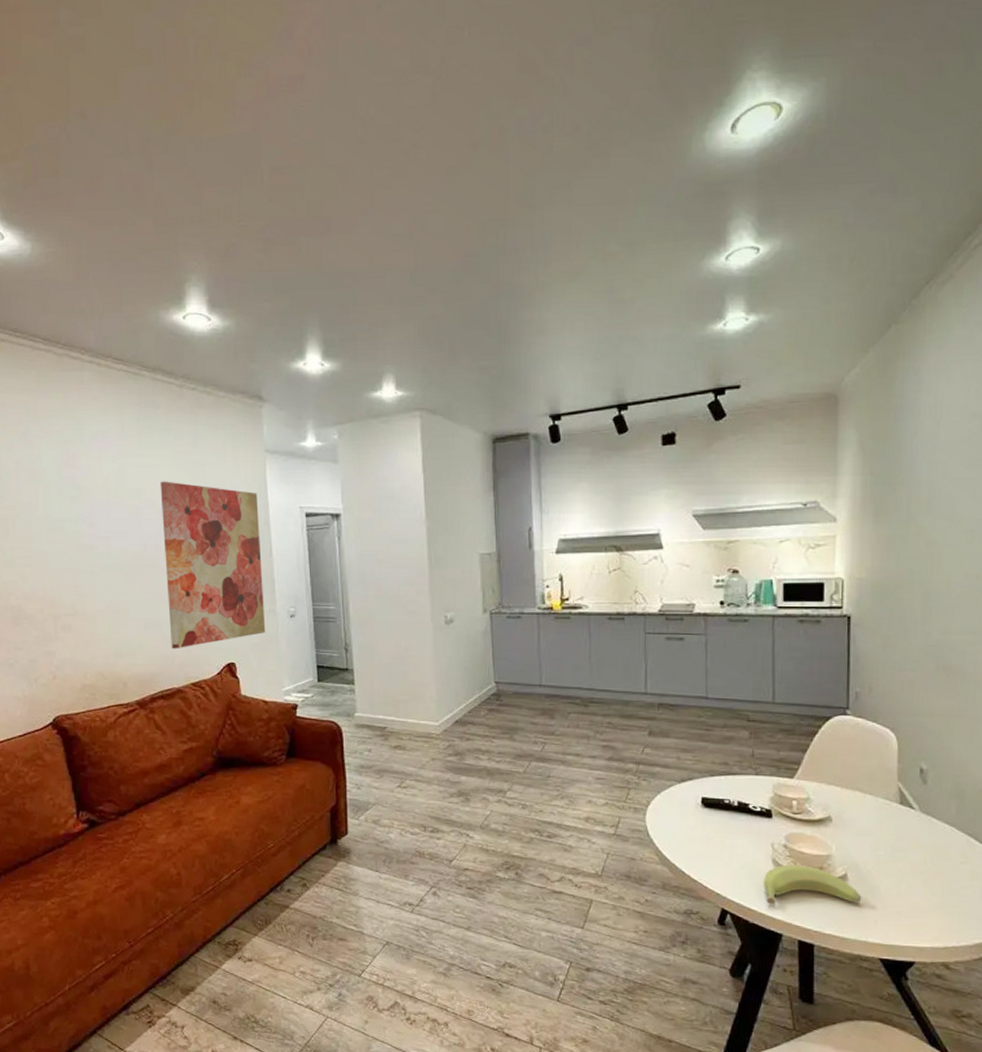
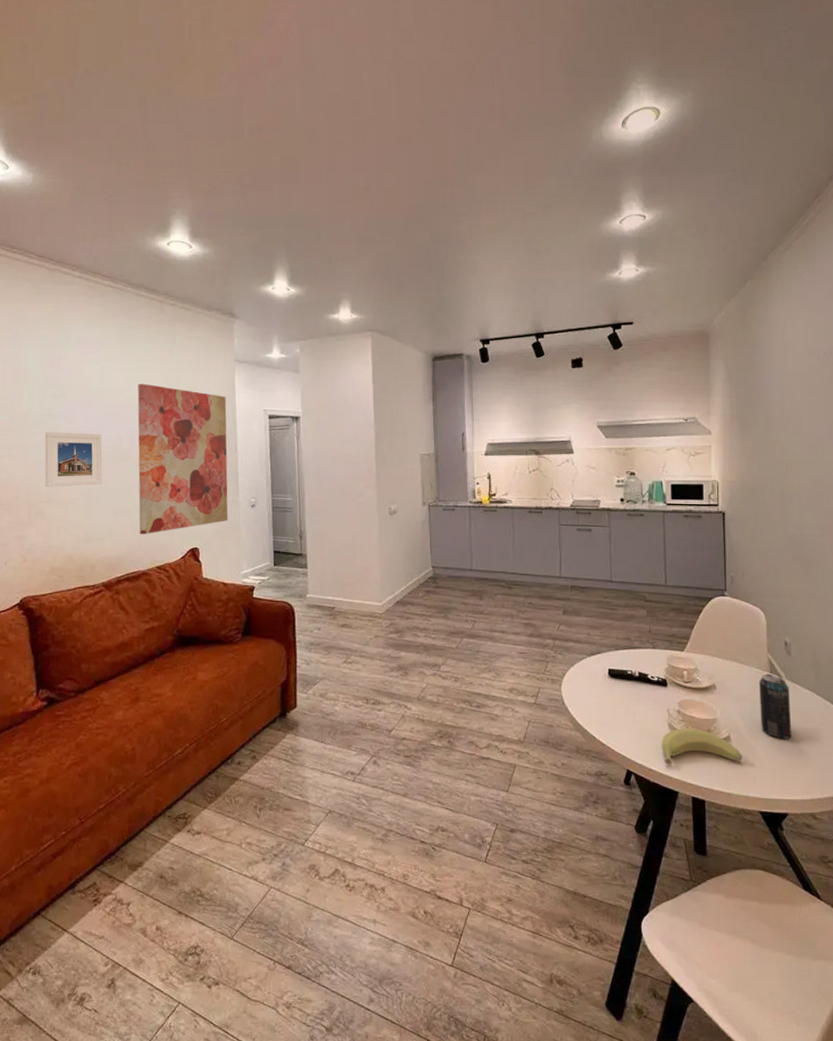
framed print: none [65,538,129,598] -> present [44,432,103,487]
beverage can: none [885,805,924,879] -> present [758,673,792,739]

